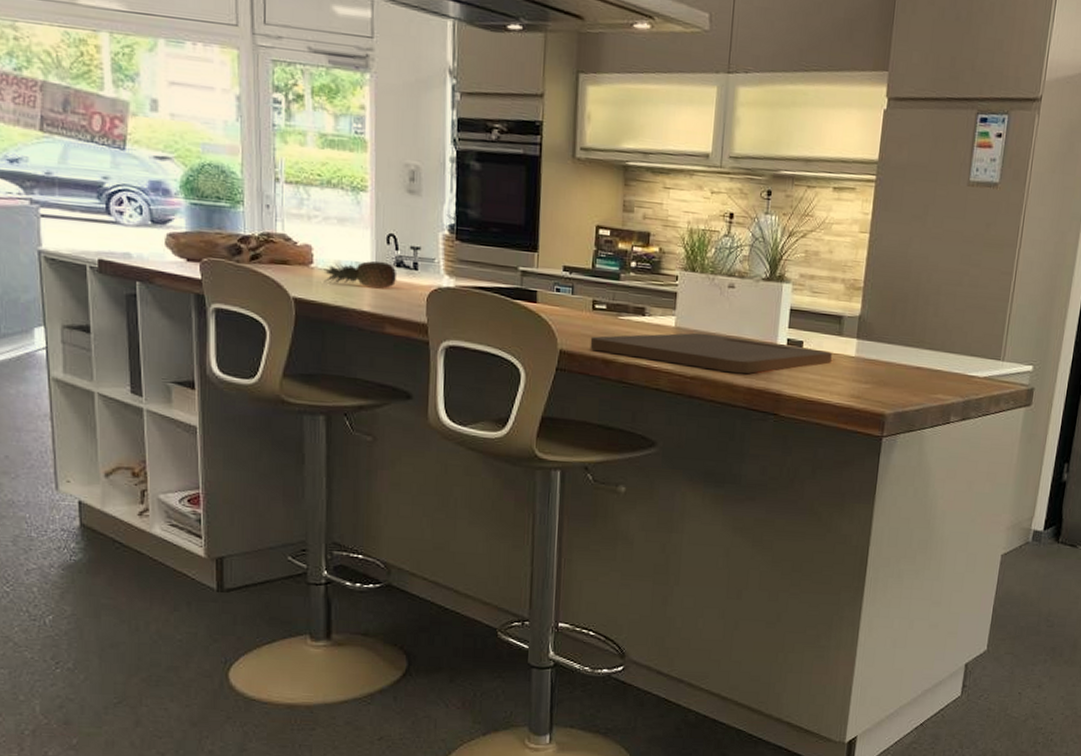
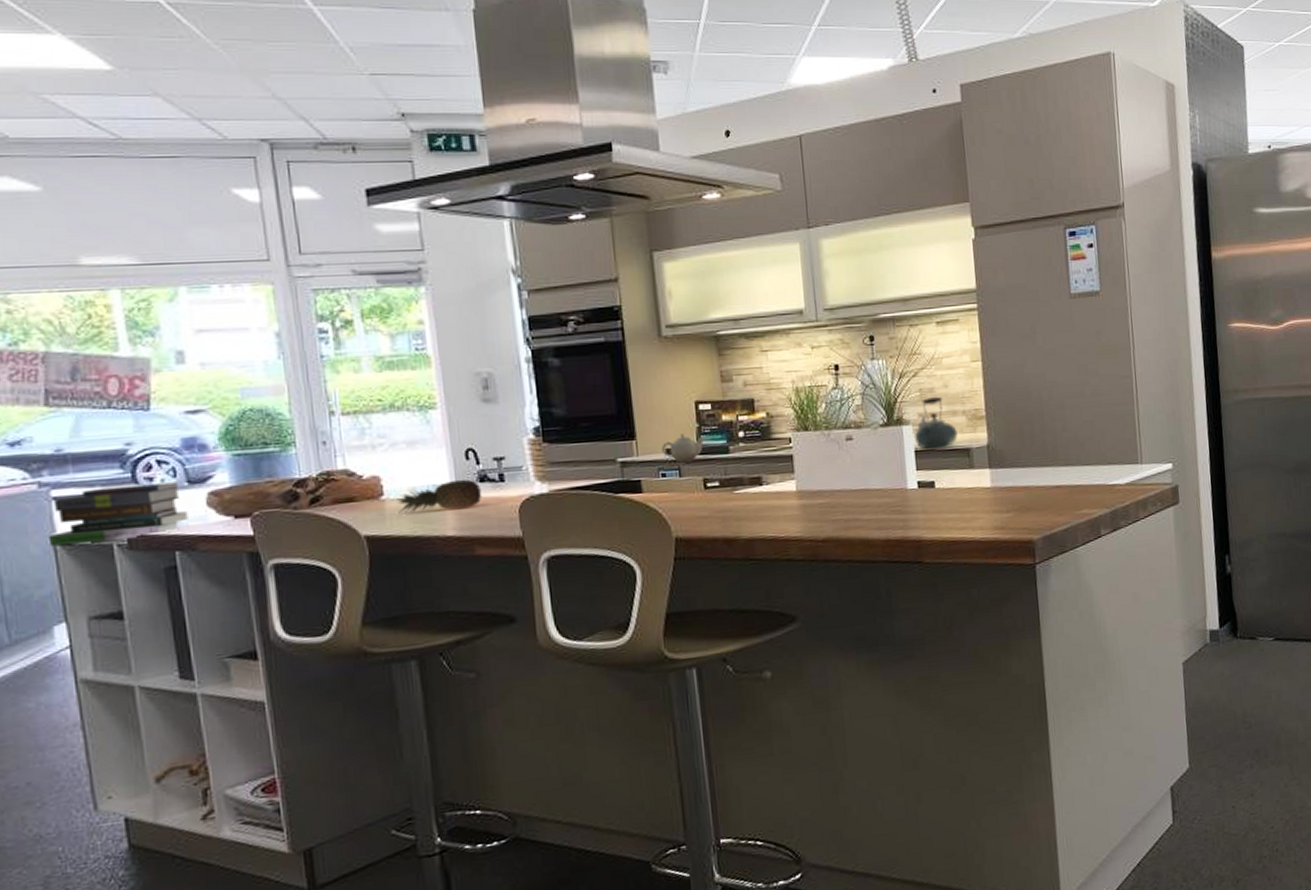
books: none [35,213,149,265] -> present [47,482,188,547]
teapot: none [560,254,601,282] -> present [662,434,706,463]
cutting board: present [590,332,832,374] -> none [707,487,968,532]
kettle: none [792,260,834,312] -> present [915,397,958,449]

